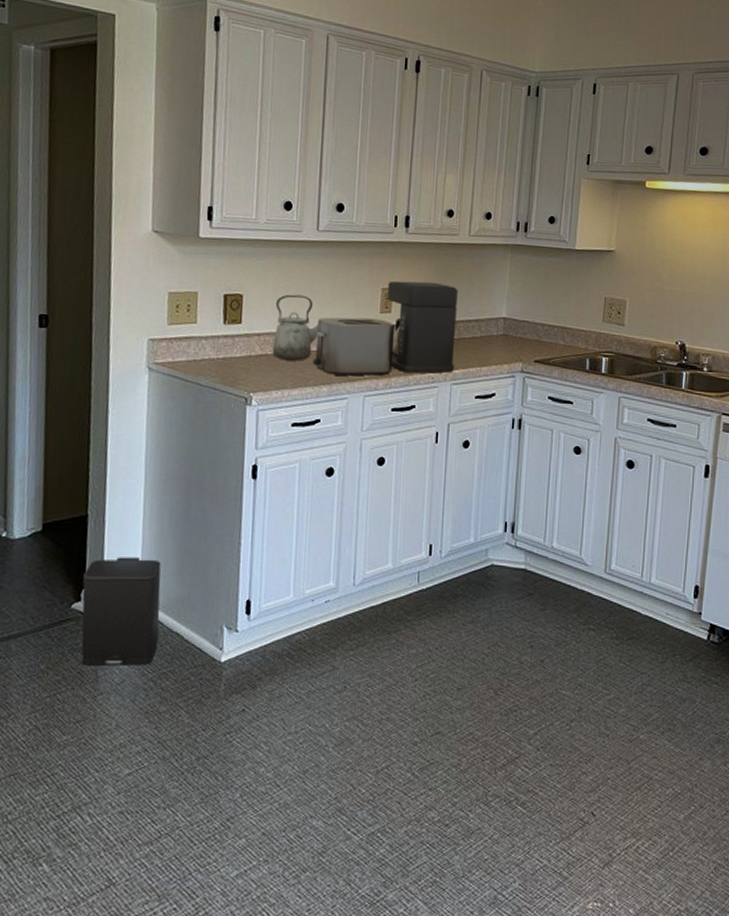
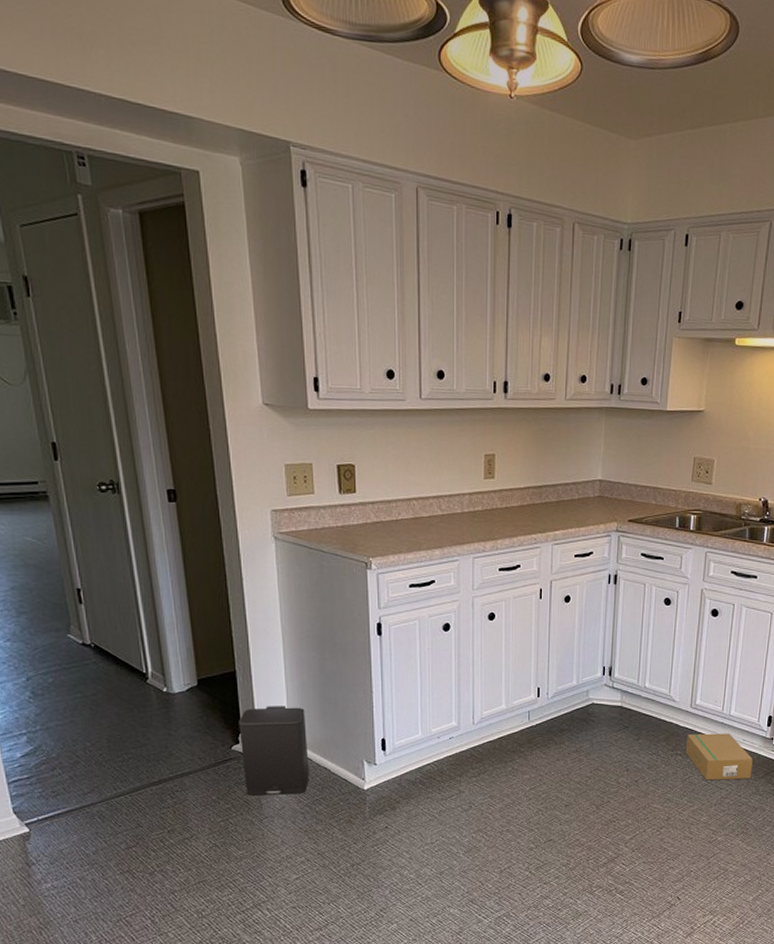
kettle: present [272,294,319,361] -> none [386,463,428,527]
toaster: present [312,317,396,377] -> none [424,483,499,540]
coffee maker: present [387,280,458,374] -> none [490,446,556,536]
box: none [599,604,678,663] -> present [685,733,753,781]

